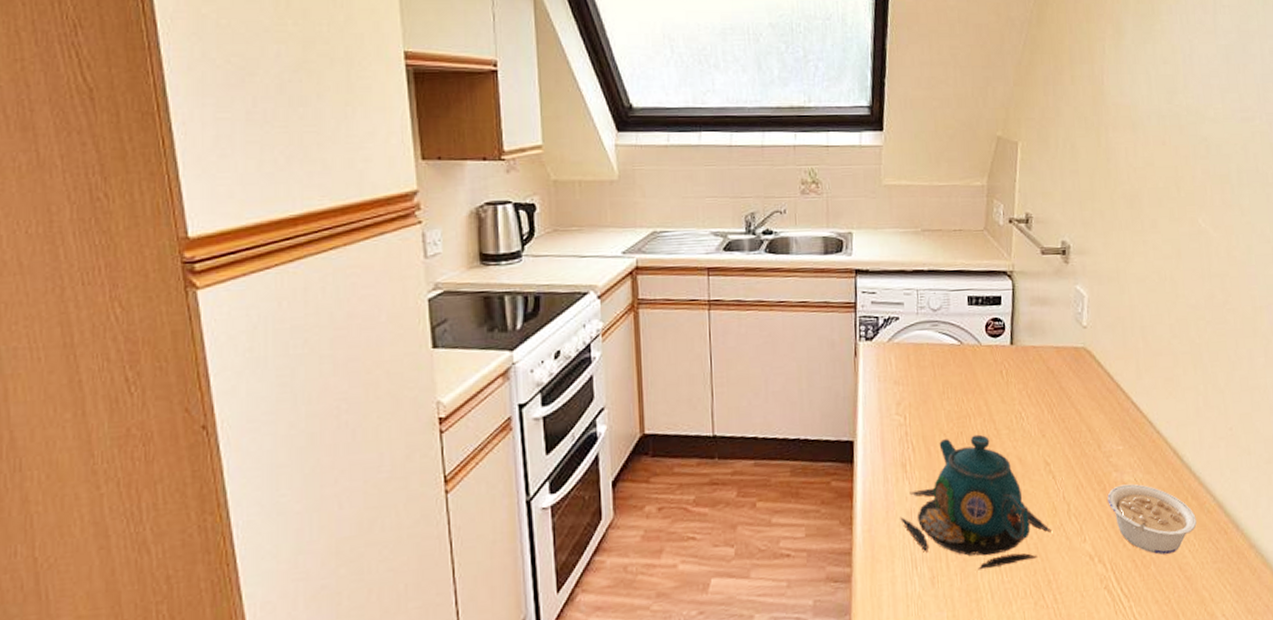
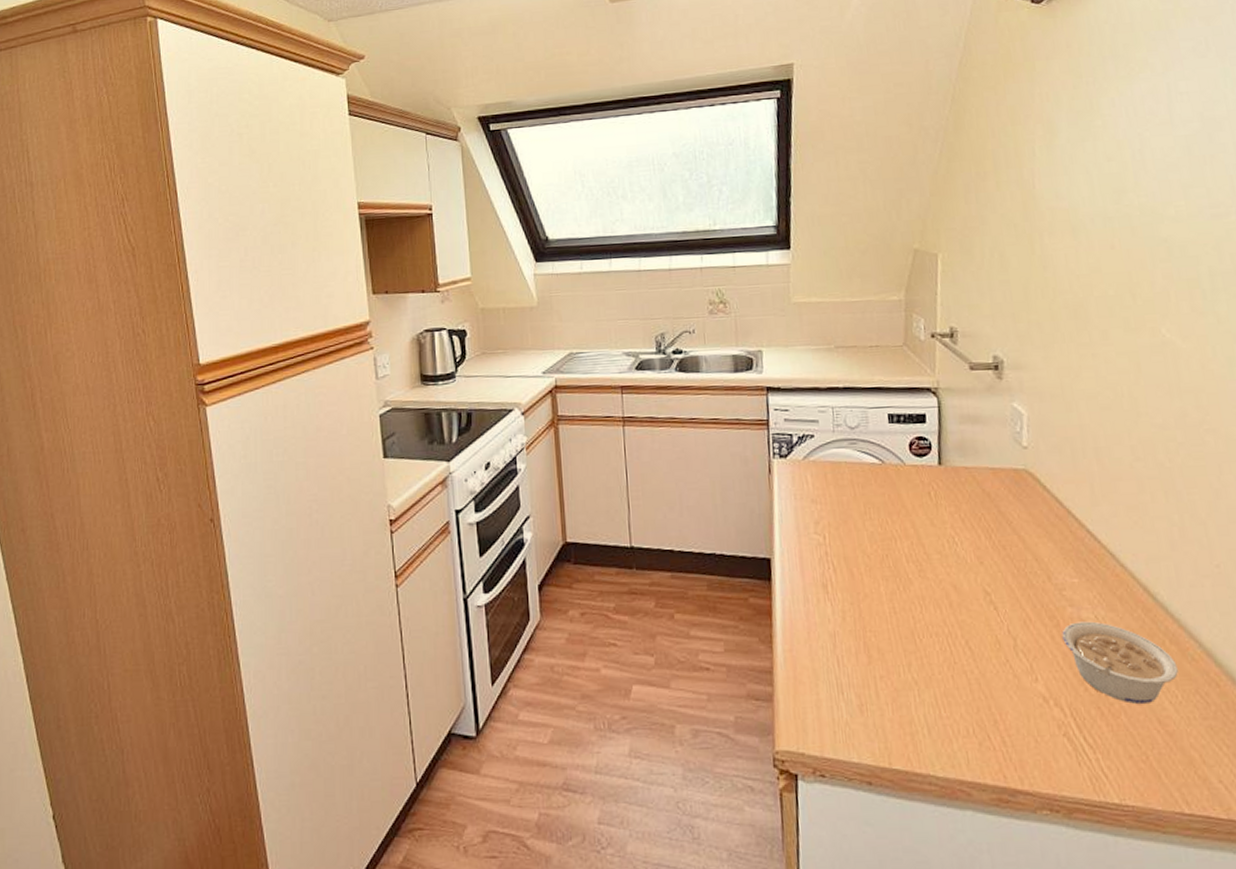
teapot: present [900,434,1052,571] -> none [823,558,996,702]

